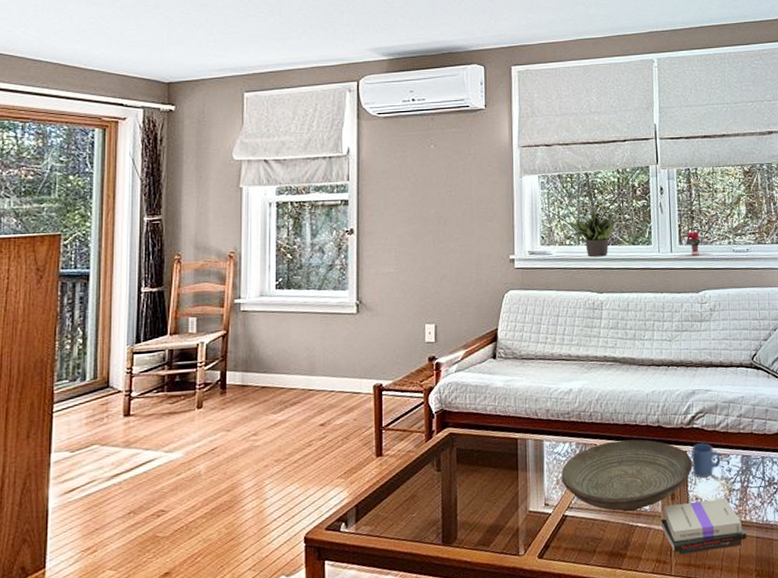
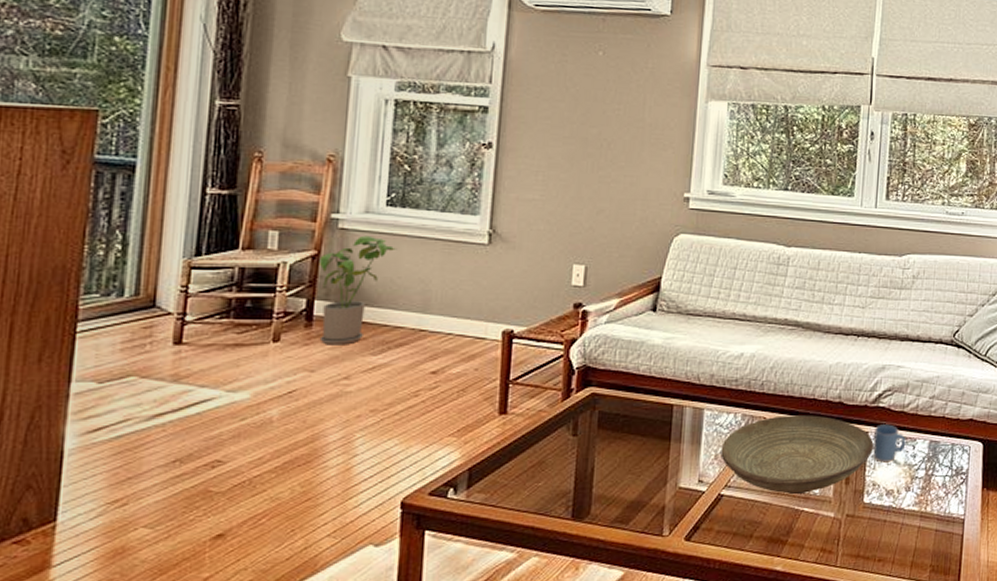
house plant: none [228,314,287,408] -> present [319,235,397,345]
potted plant: present [568,210,616,258] -> none [758,150,815,205]
books: present [660,498,747,555] -> none [830,486,926,545]
potted flower: present [674,231,713,258] -> none [878,186,923,217]

